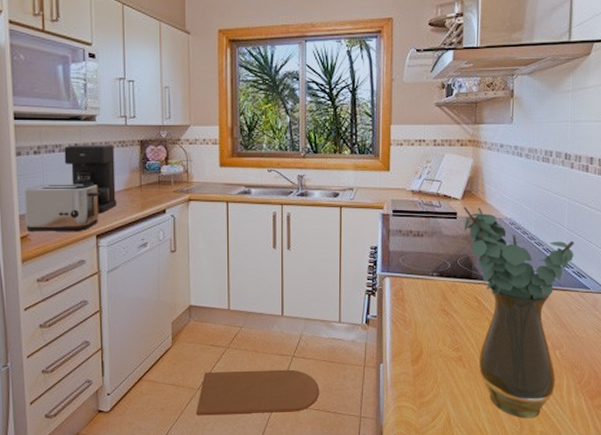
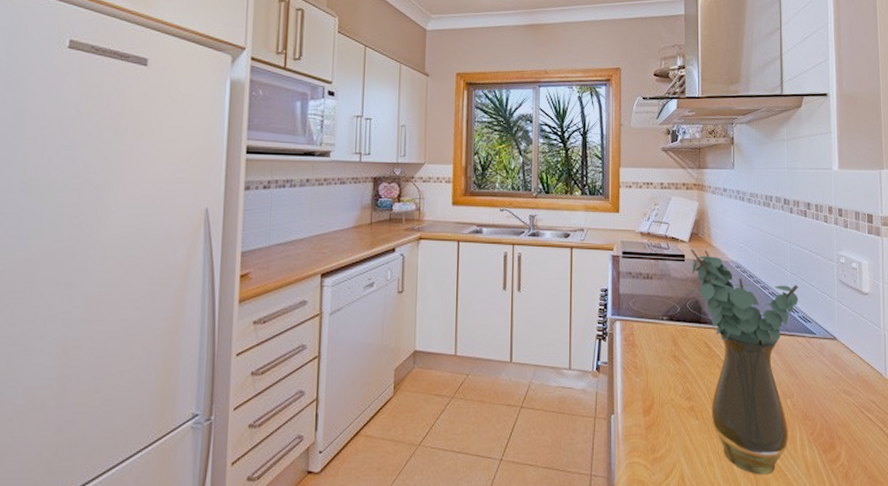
toaster: present [24,184,100,233] -> none [247,219,328,271]
coffee maker: present [64,145,117,214] -> none [294,180,347,252]
door mat: present [197,369,319,415] -> none [416,421,547,475]

